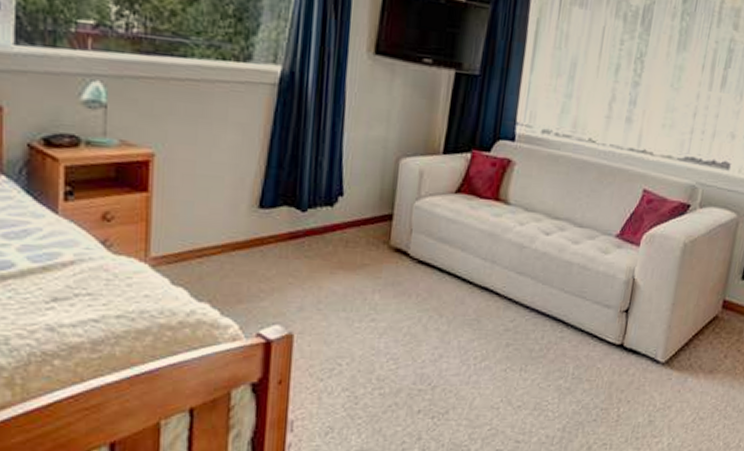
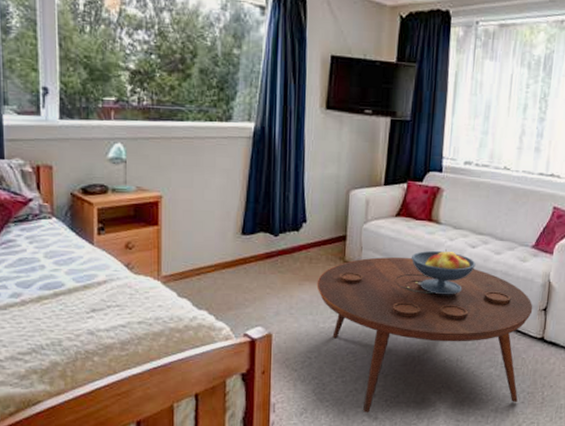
coffee table: none [352,242,613,432] -> present [316,257,533,412]
fruit bowl: none [471,235,549,291] -> present [411,249,476,295]

